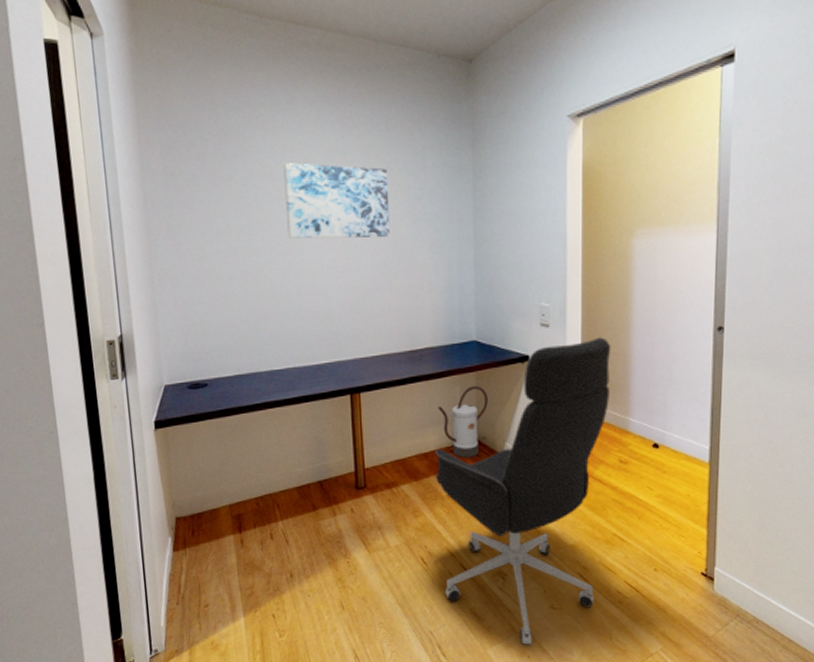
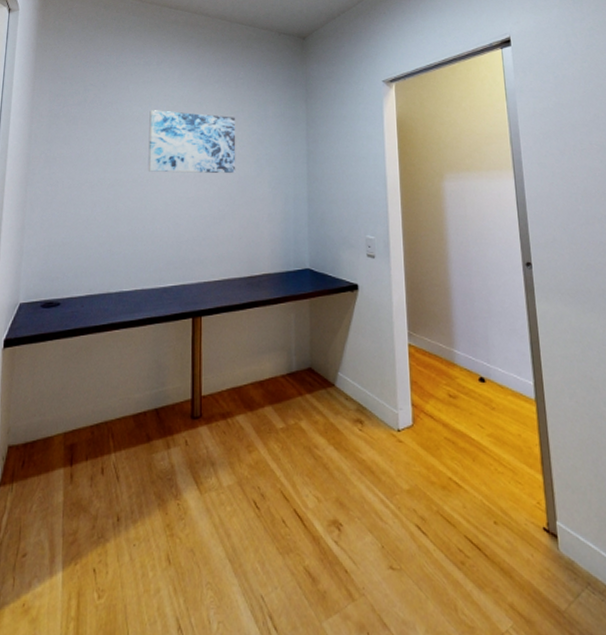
office chair: present [435,337,611,645] -> none [270,269,435,617]
watering can: present [438,385,488,458] -> none [274,312,321,387]

